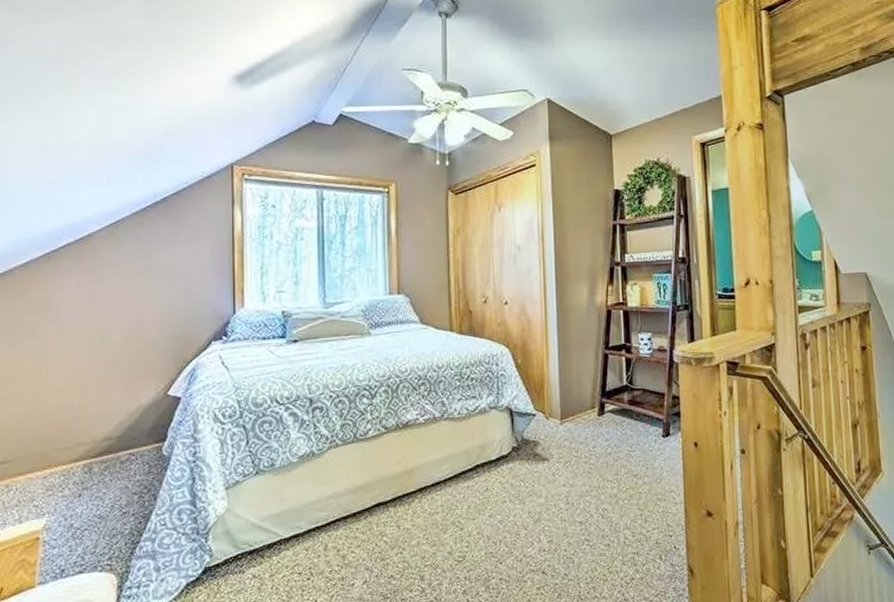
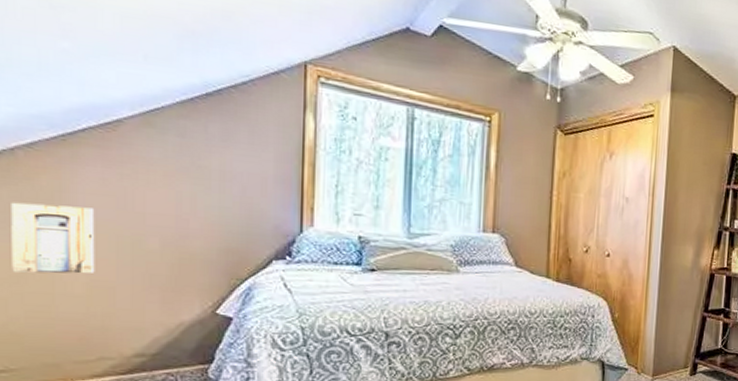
wall art: none [11,312,73,374] -> present [11,202,95,274]

